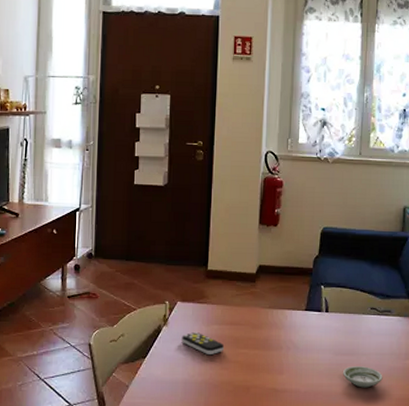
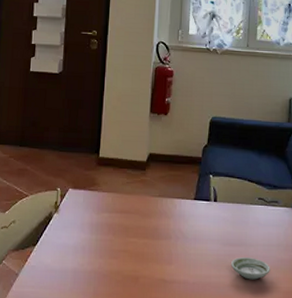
remote control: present [181,331,225,354] -> none [72,219,114,243]

